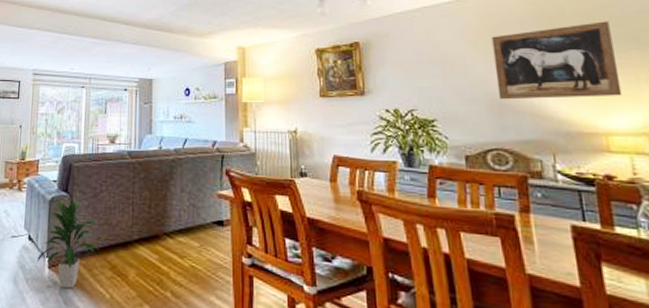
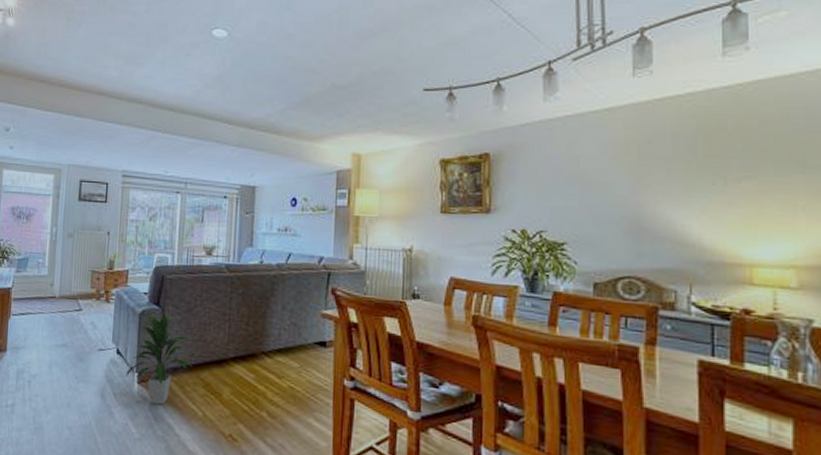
wall art: present [491,21,622,100] -> none [638,140,776,225]

